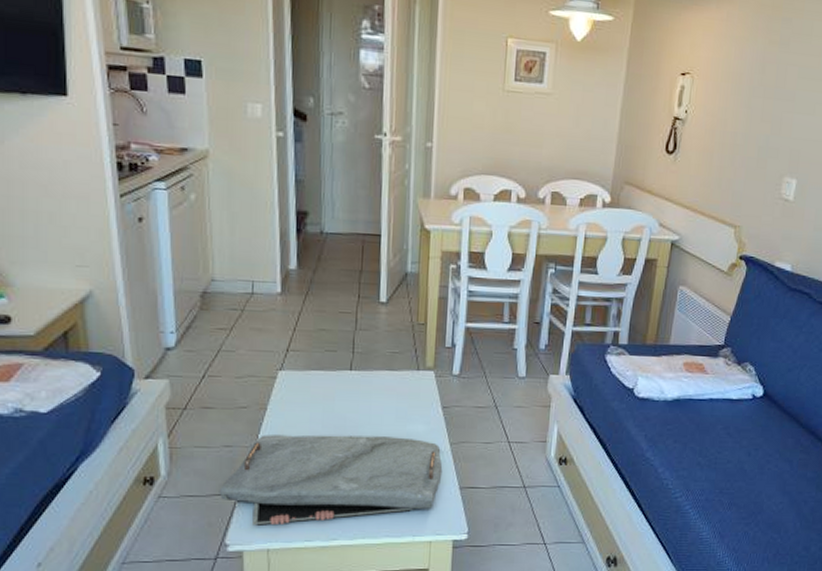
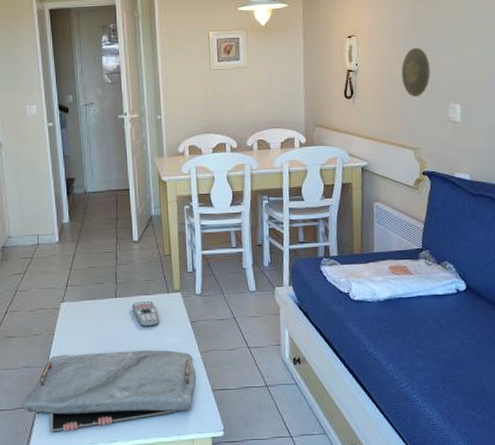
remote control: none [371,377,404,409] -> present [132,300,159,327]
decorative plate: none [735,100,772,164] -> present [401,47,431,98]

